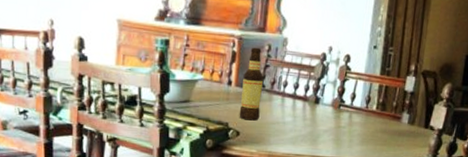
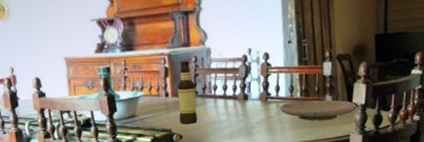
plate: none [351,114,434,140] -> present [279,100,357,121]

